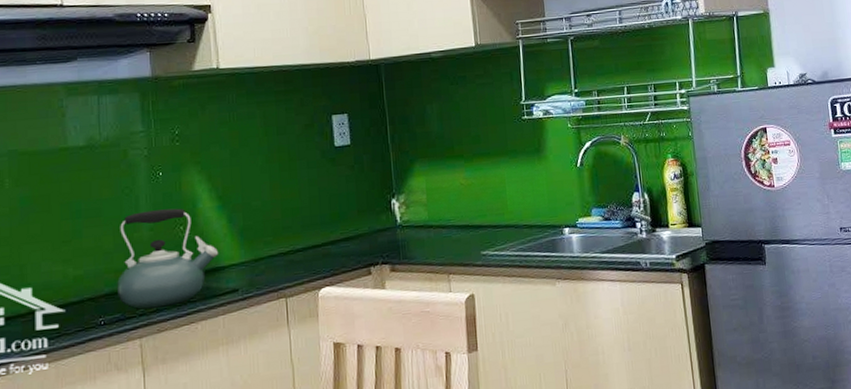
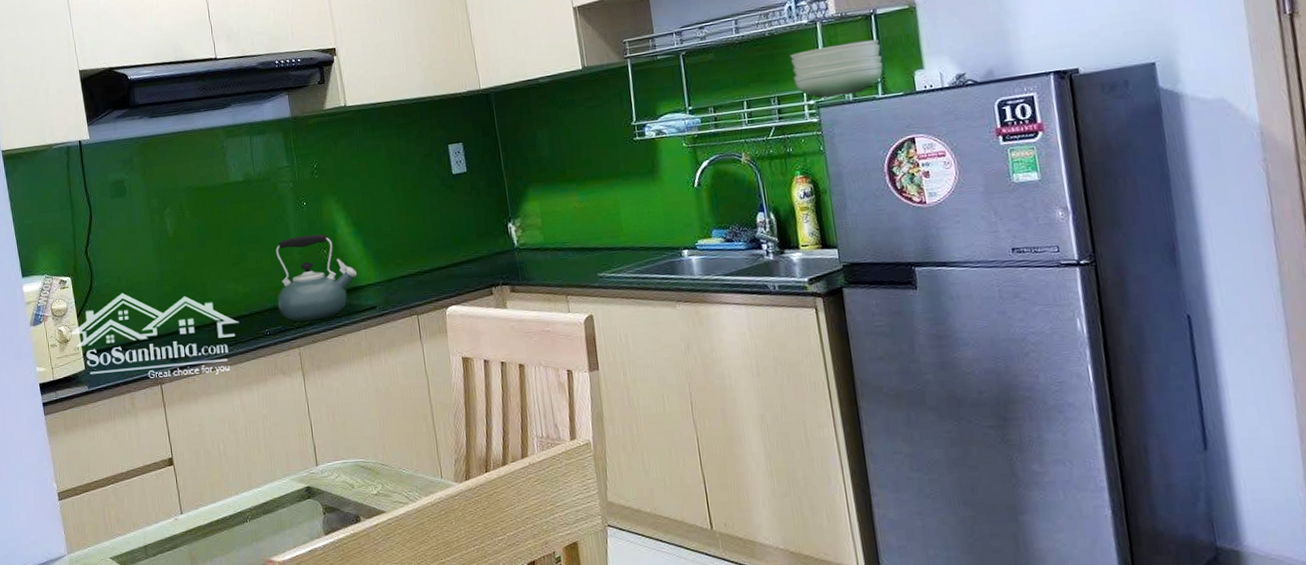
bowl: none [665,38,743,88] -> present [789,39,884,98]

